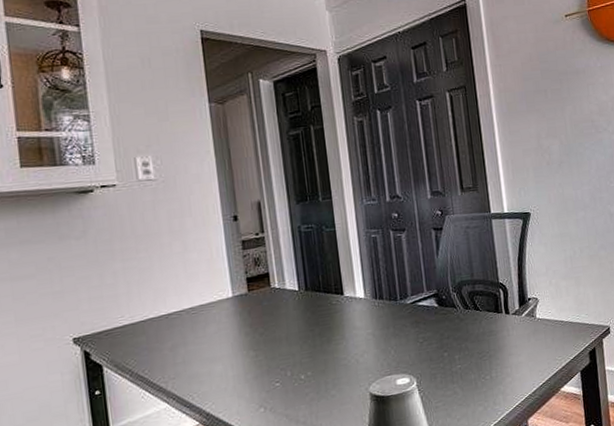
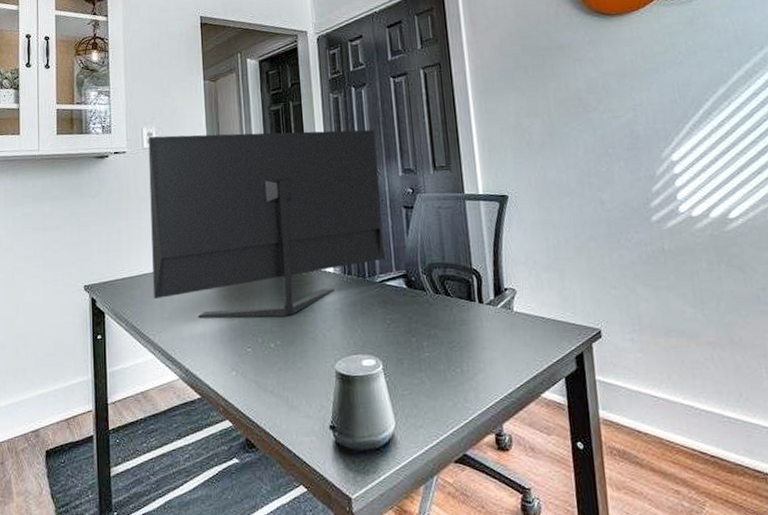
monitor: none [143,153,417,359] -> present [148,129,385,319]

